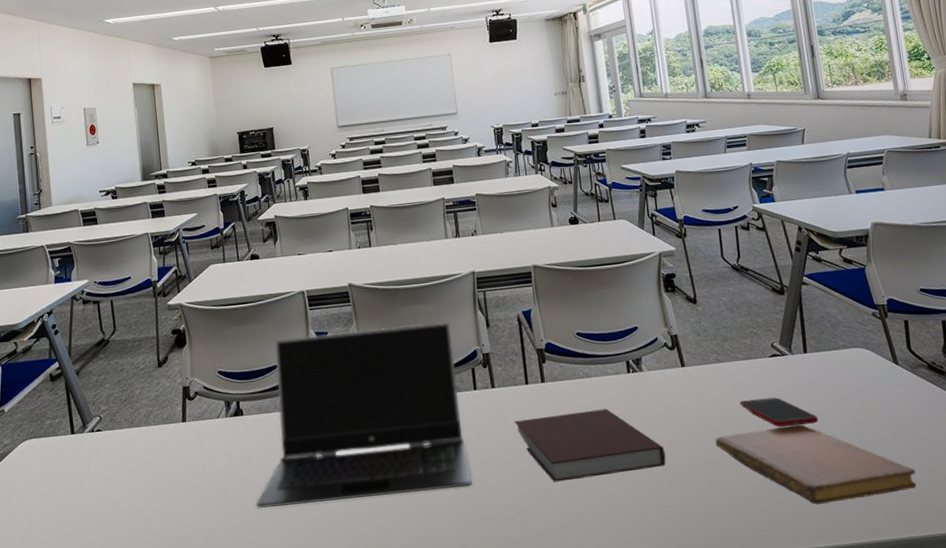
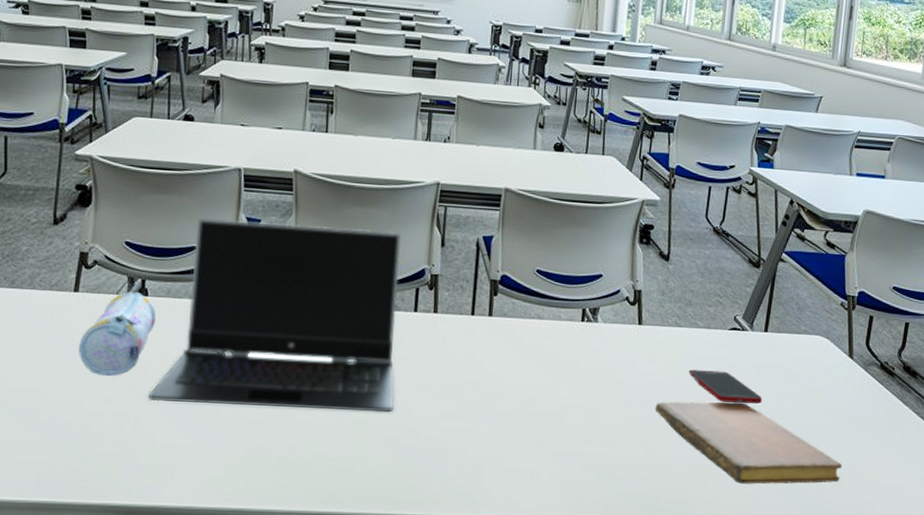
pencil case: none [192,413,254,493] -> present [78,292,157,376]
notebook: present [514,408,666,482] -> none [451,352,602,423]

